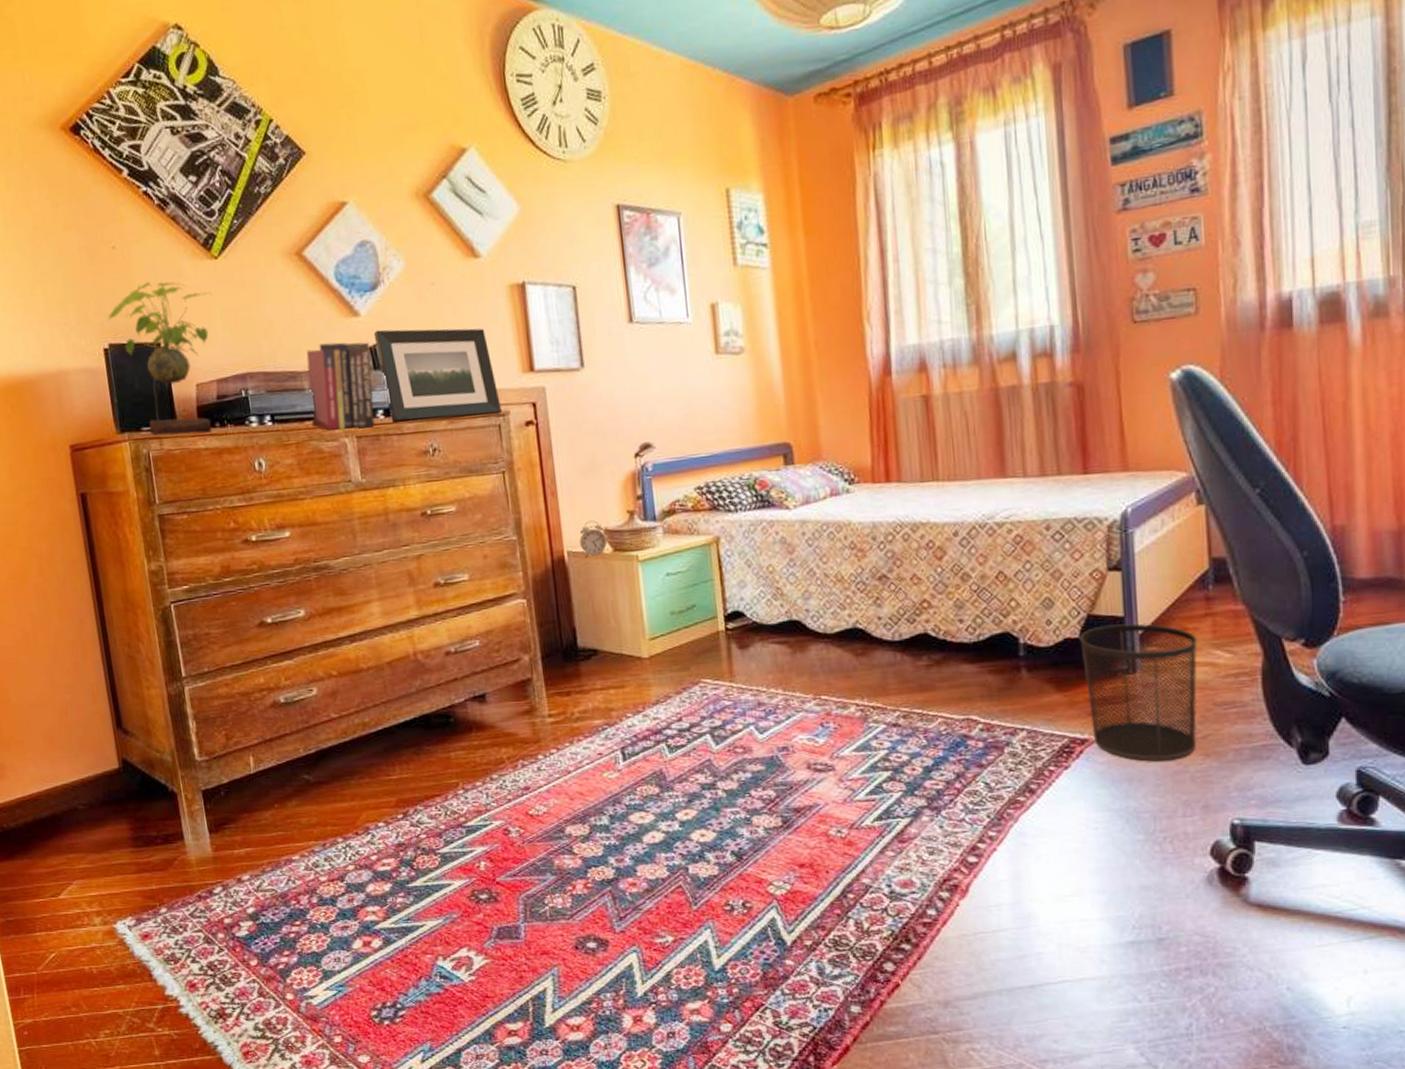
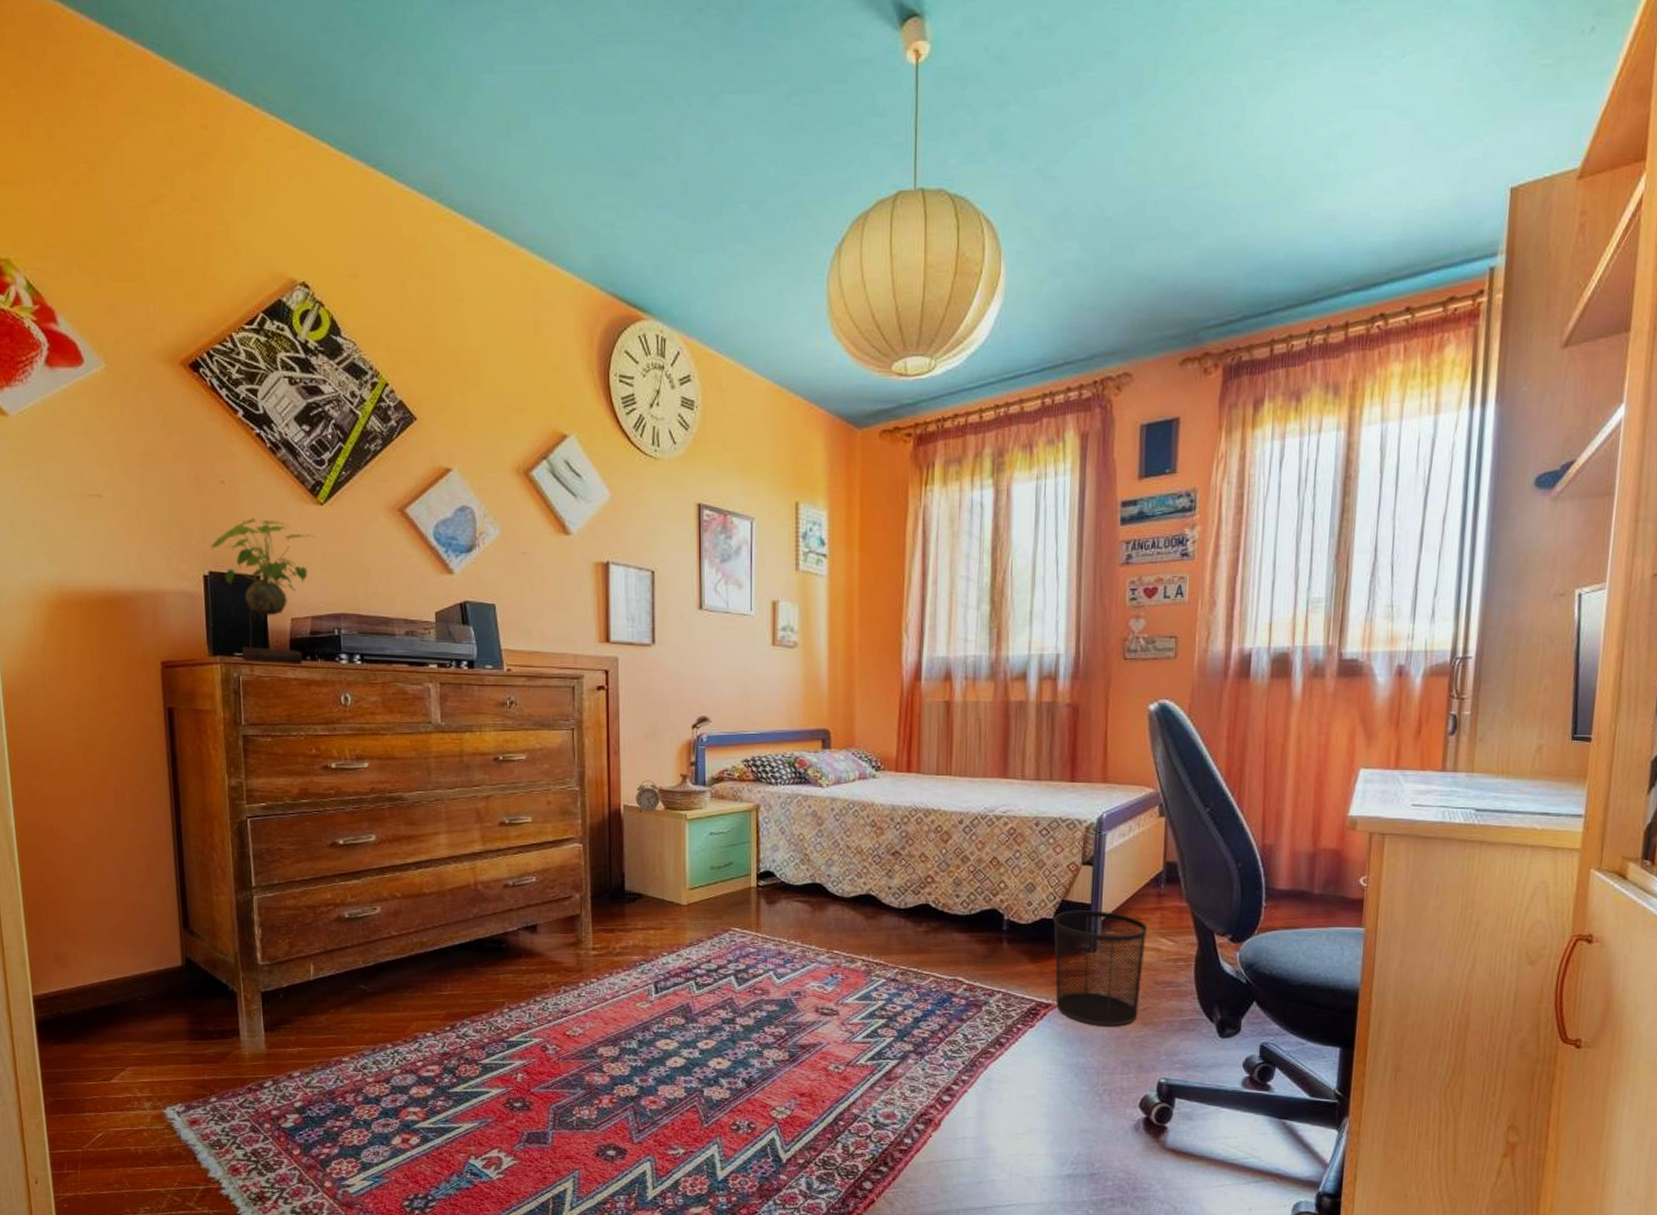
books: present [306,342,375,431] -> none [398,595,460,676]
picture frame: present [373,328,502,424] -> none [465,589,576,677]

